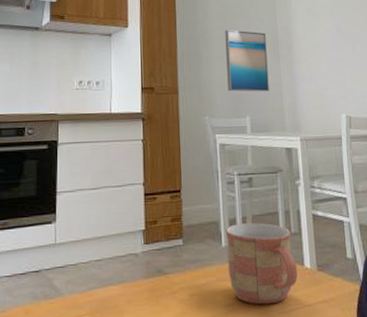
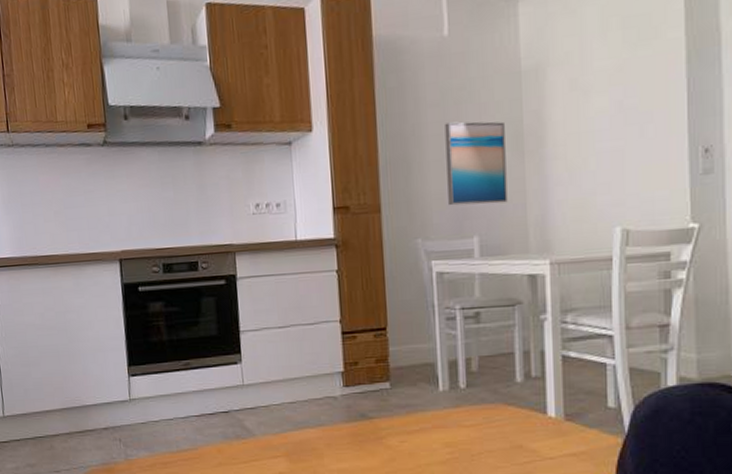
mug: present [225,222,298,305] -> none [443,364,538,455]

